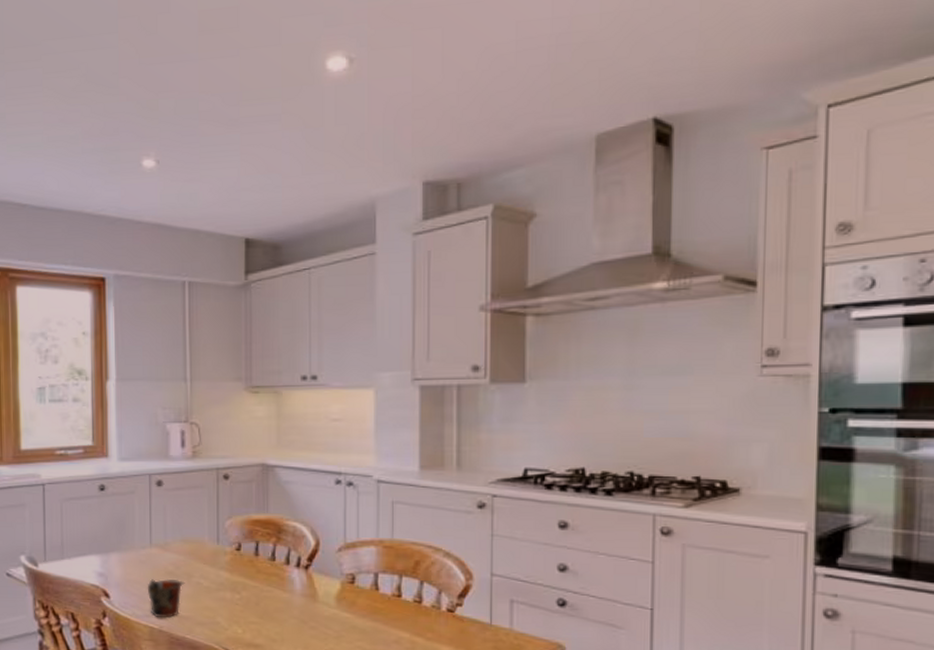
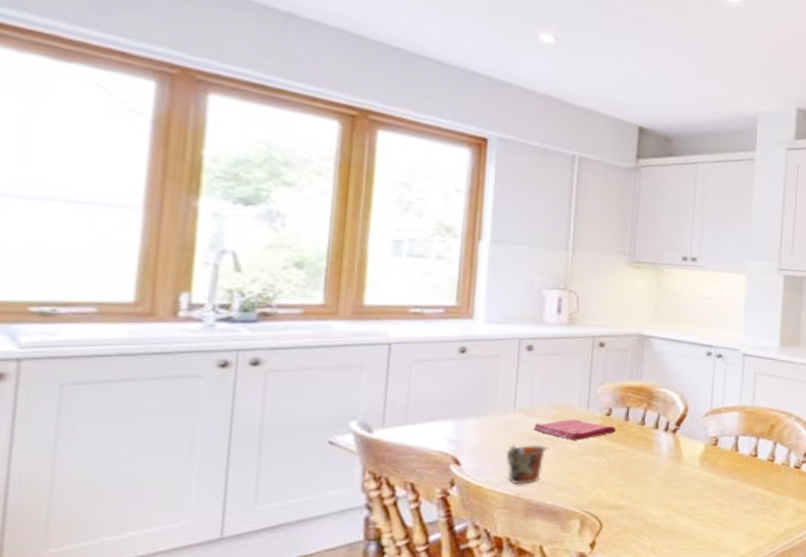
dish towel: none [169,553,247,576] -> present [533,419,616,441]

